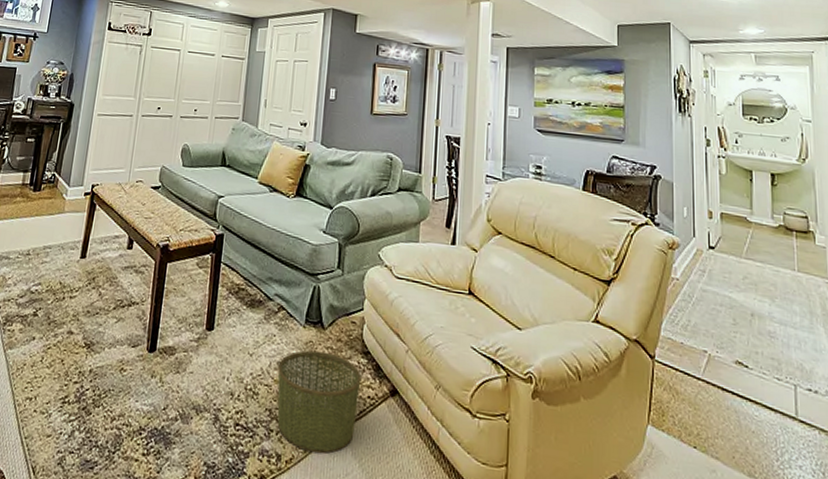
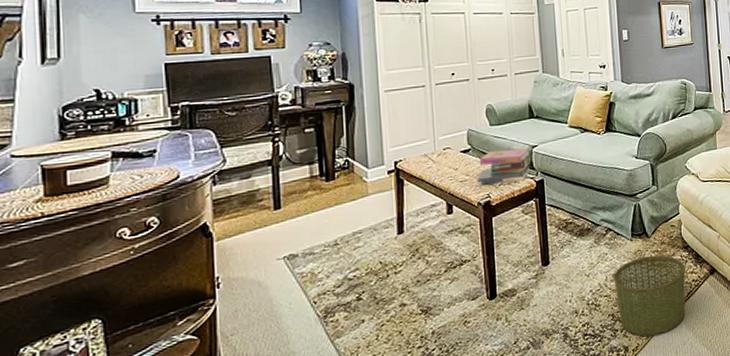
books: none [160,192,215,231] -> present [477,149,530,185]

